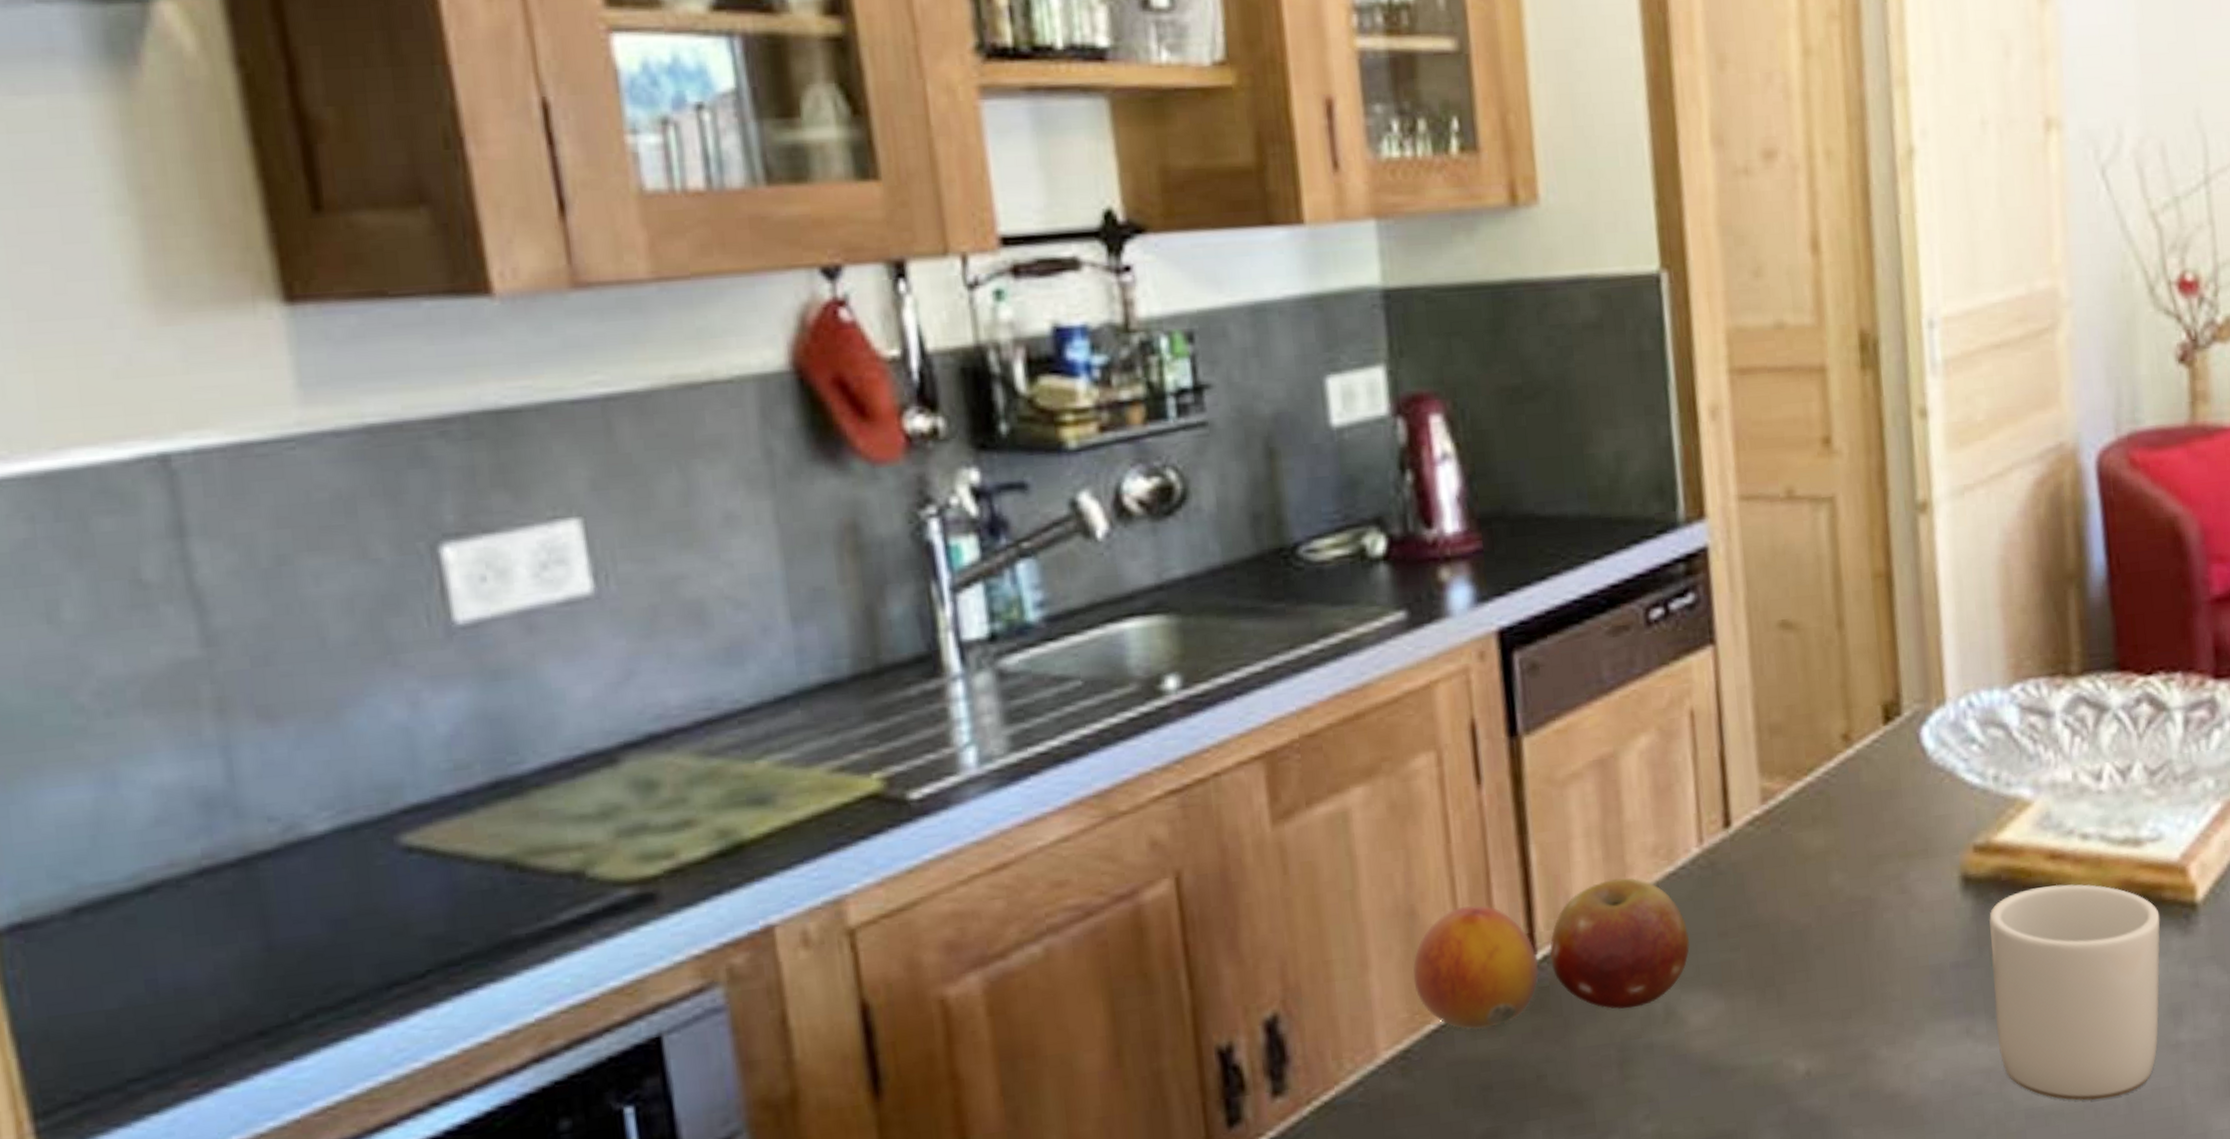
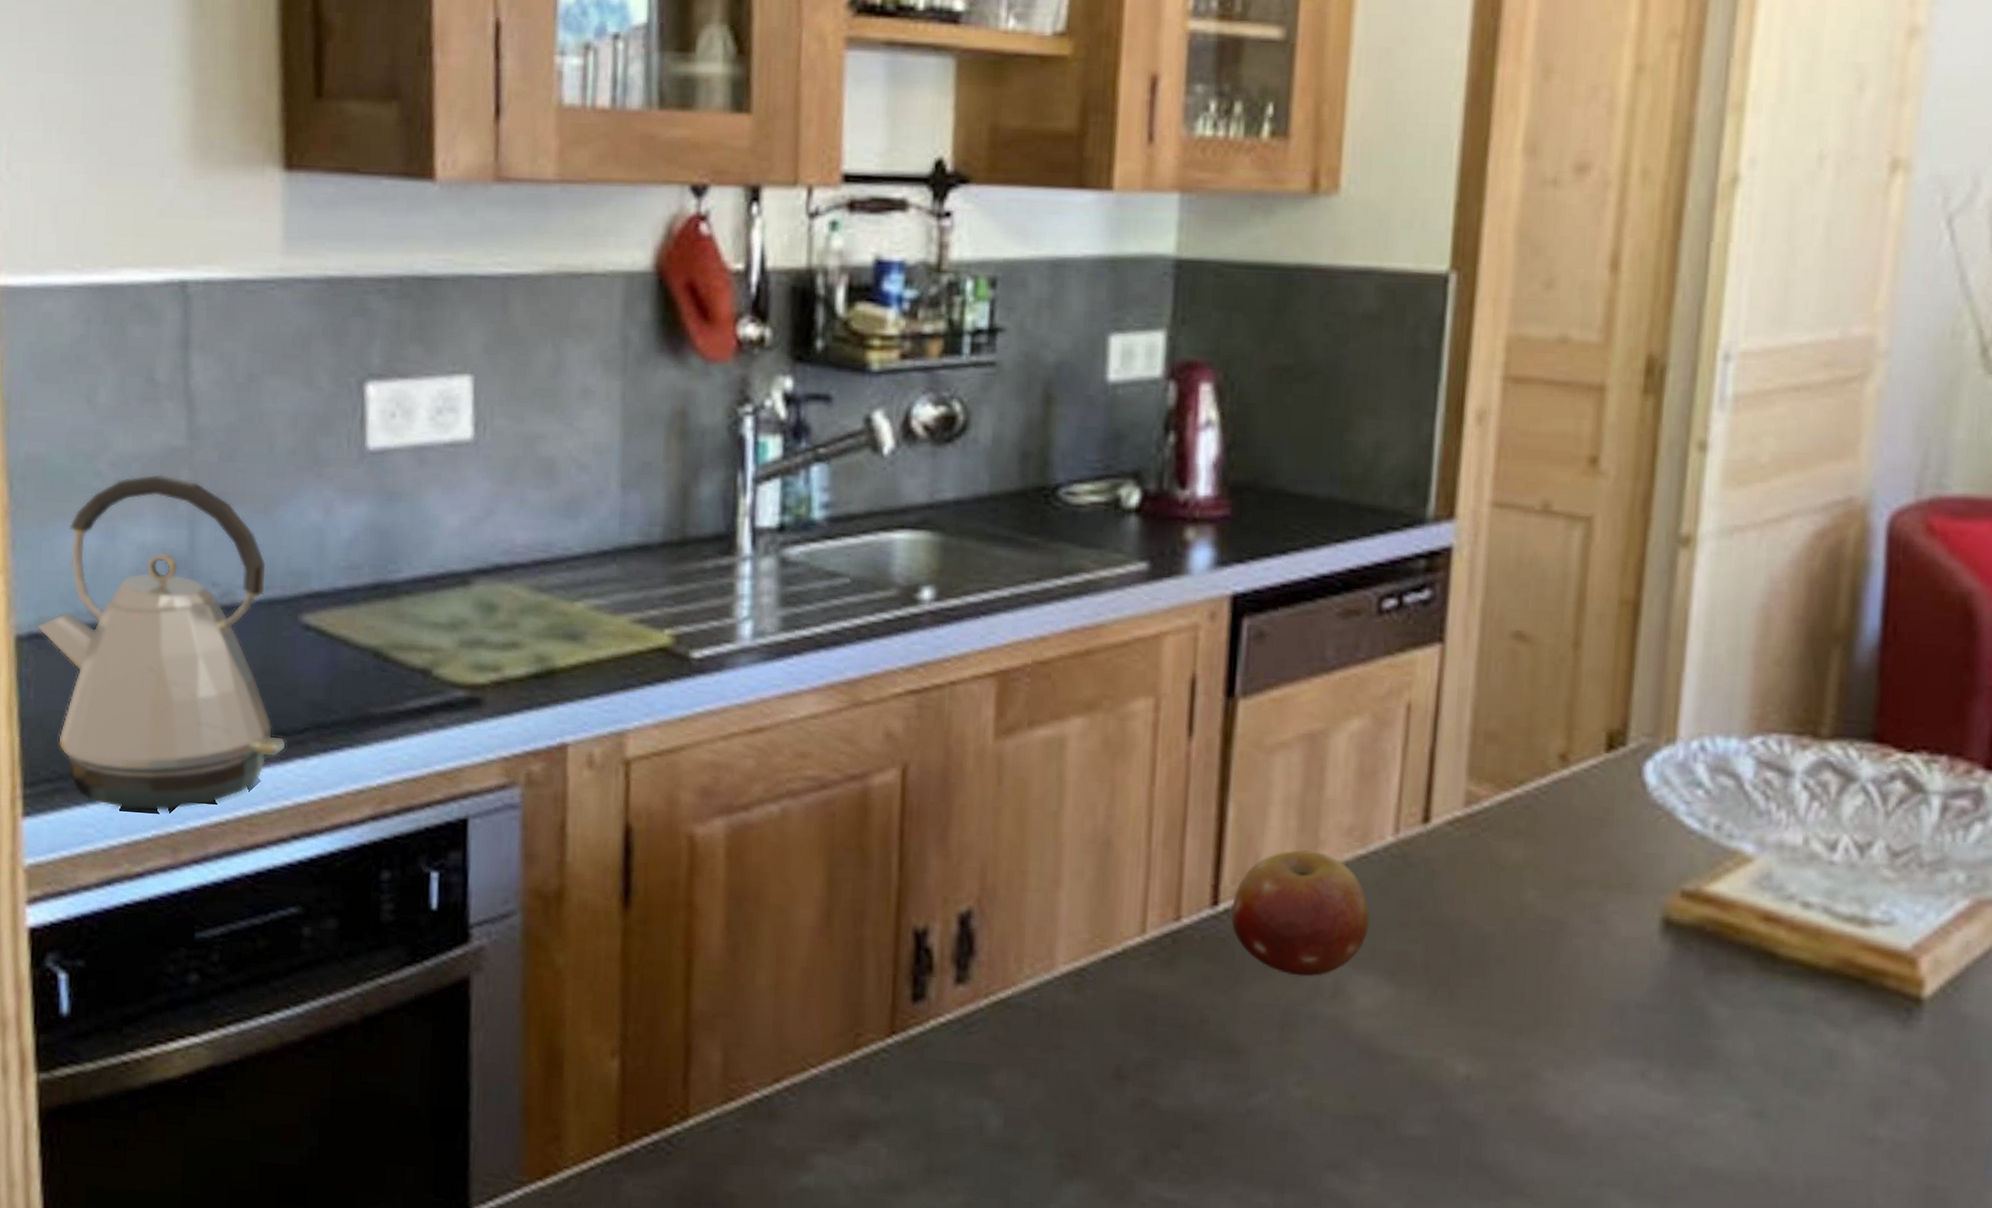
kettle: none [21,694,403,1118] -> present [38,473,286,811]
fruit: present [1413,905,1540,1030] -> none [1099,847,1219,964]
mug: present [1989,884,2161,1101] -> none [1673,946,1878,1177]

